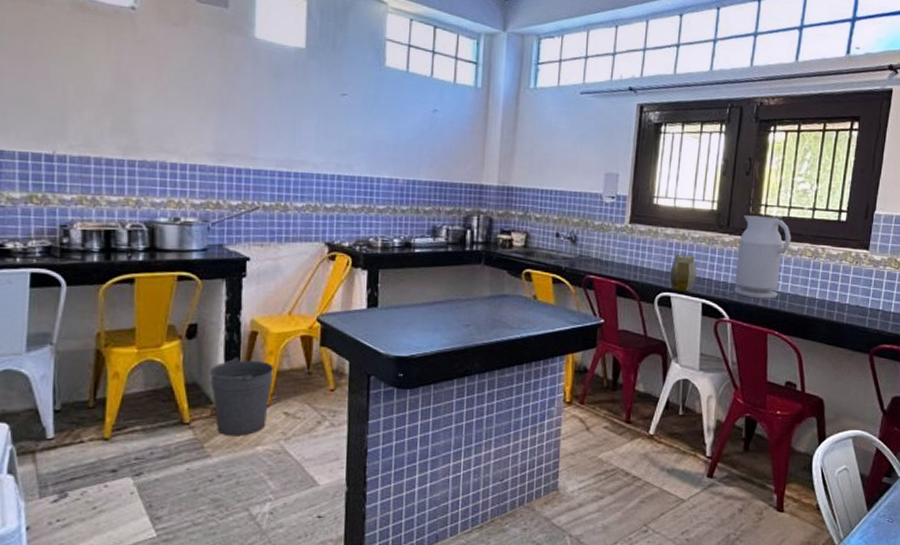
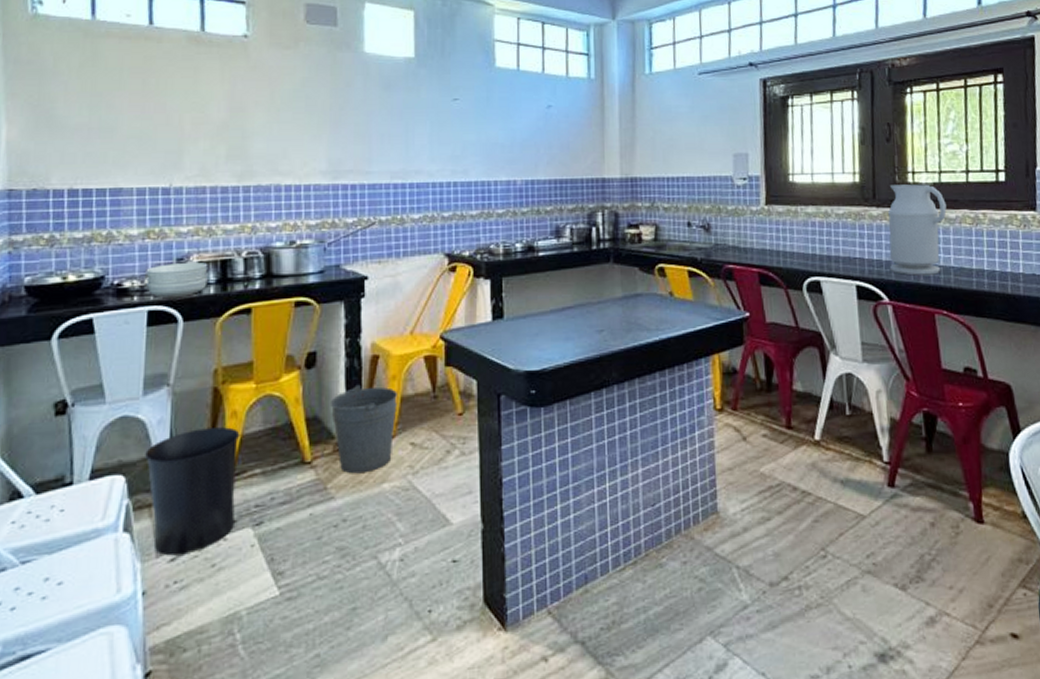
bowl: none [28,229,92,264] -> present [146,263,208,299]
waste bin: none [29,386,122,497] -> present [145,427,240,556]
jar: present [669,254,697,292] -> none [816,234,847,275]

